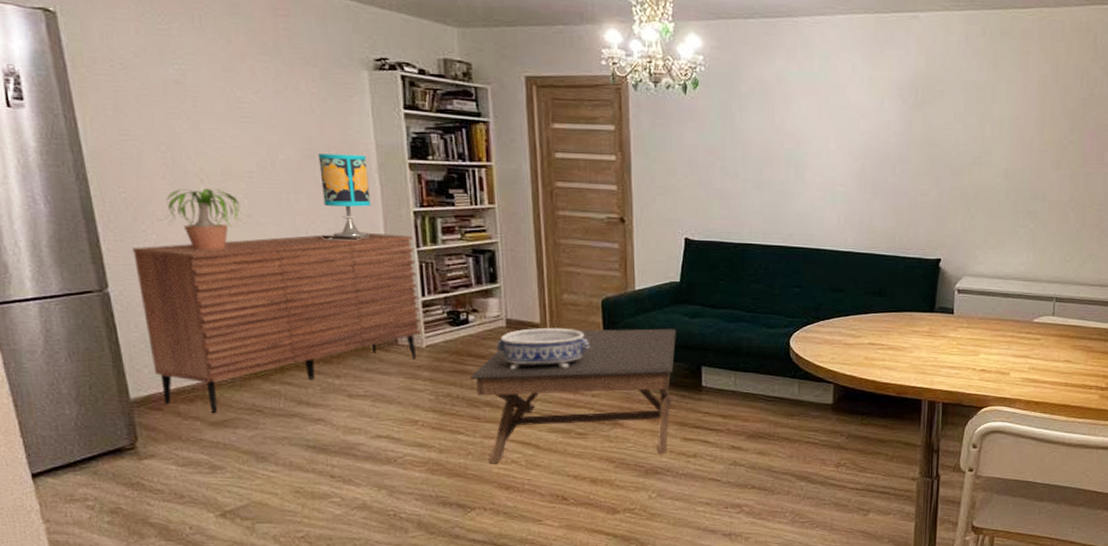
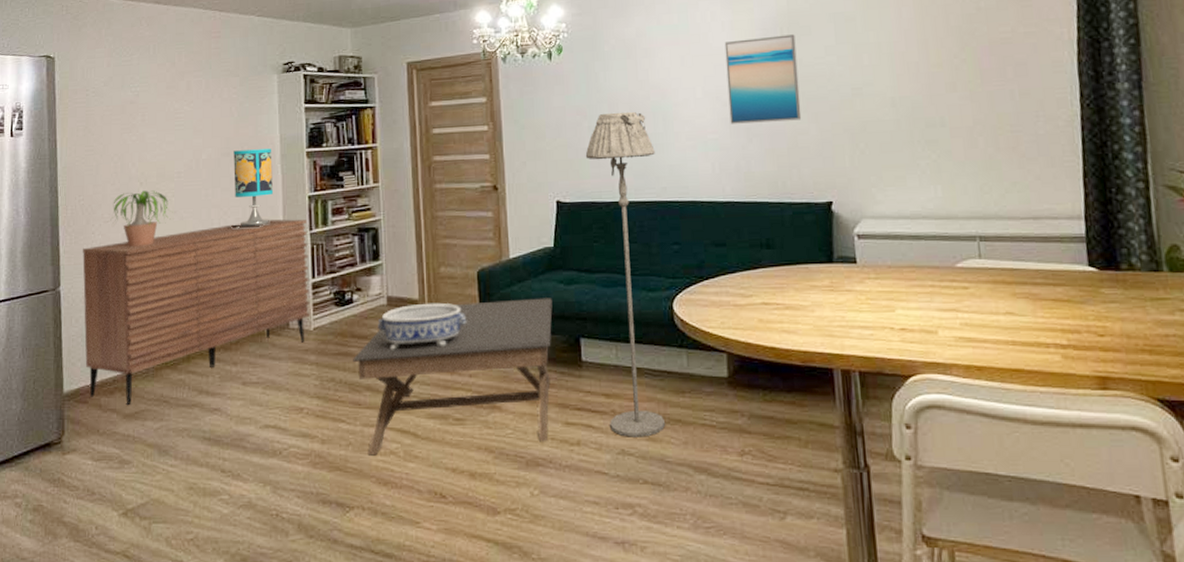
floor lamp: none [716,155,785,451] -> present [585,111,666,437]
wall art: none [859,96,929,182] -> present [724,34,802,124]

